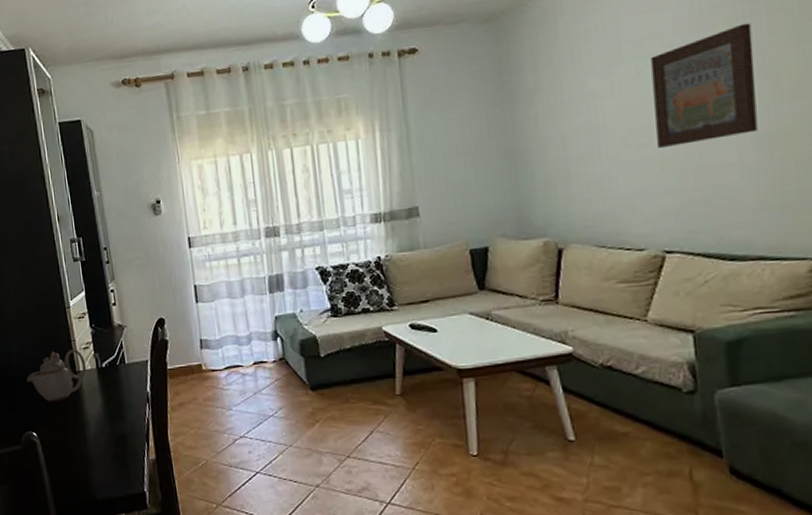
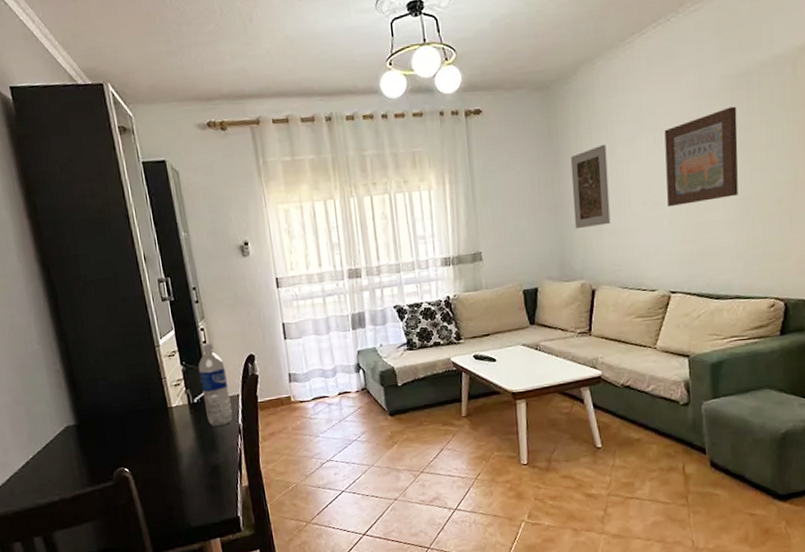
teapot: present [27,349,87,402] -> none [116,386,179,438]
water bottle: none [107,306,141,393] -> present [198,343,233,426]
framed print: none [527,78,581,178] -> present [570,144,611,229]

